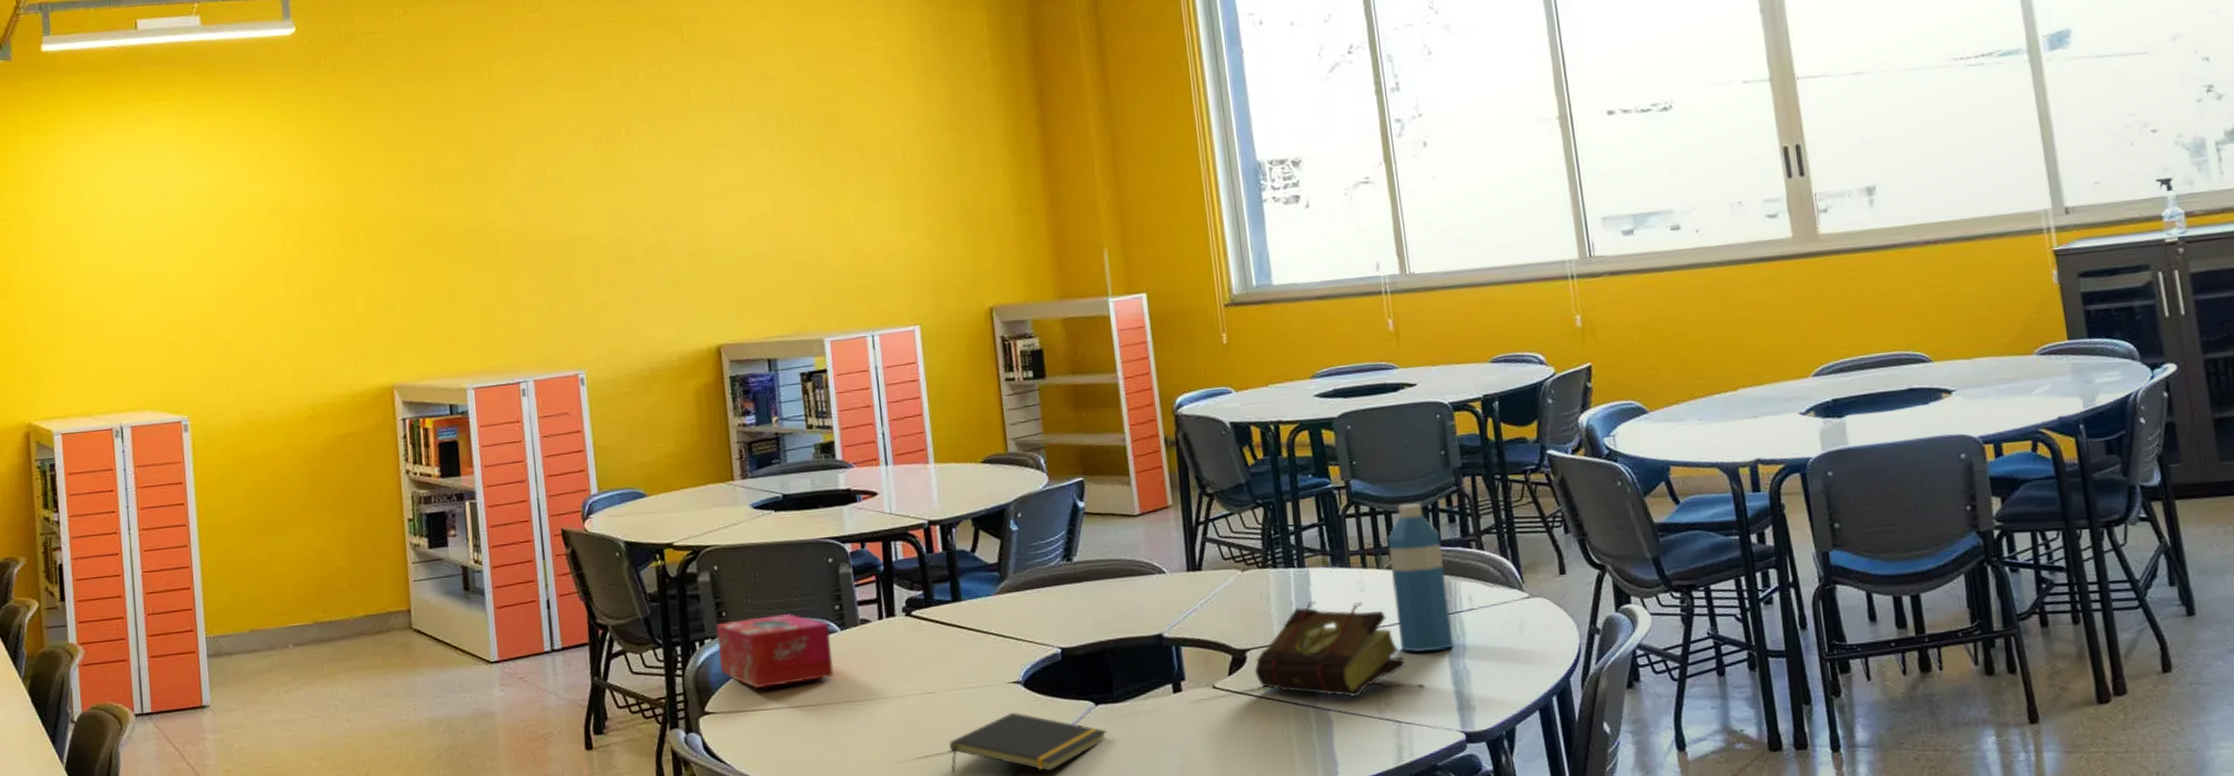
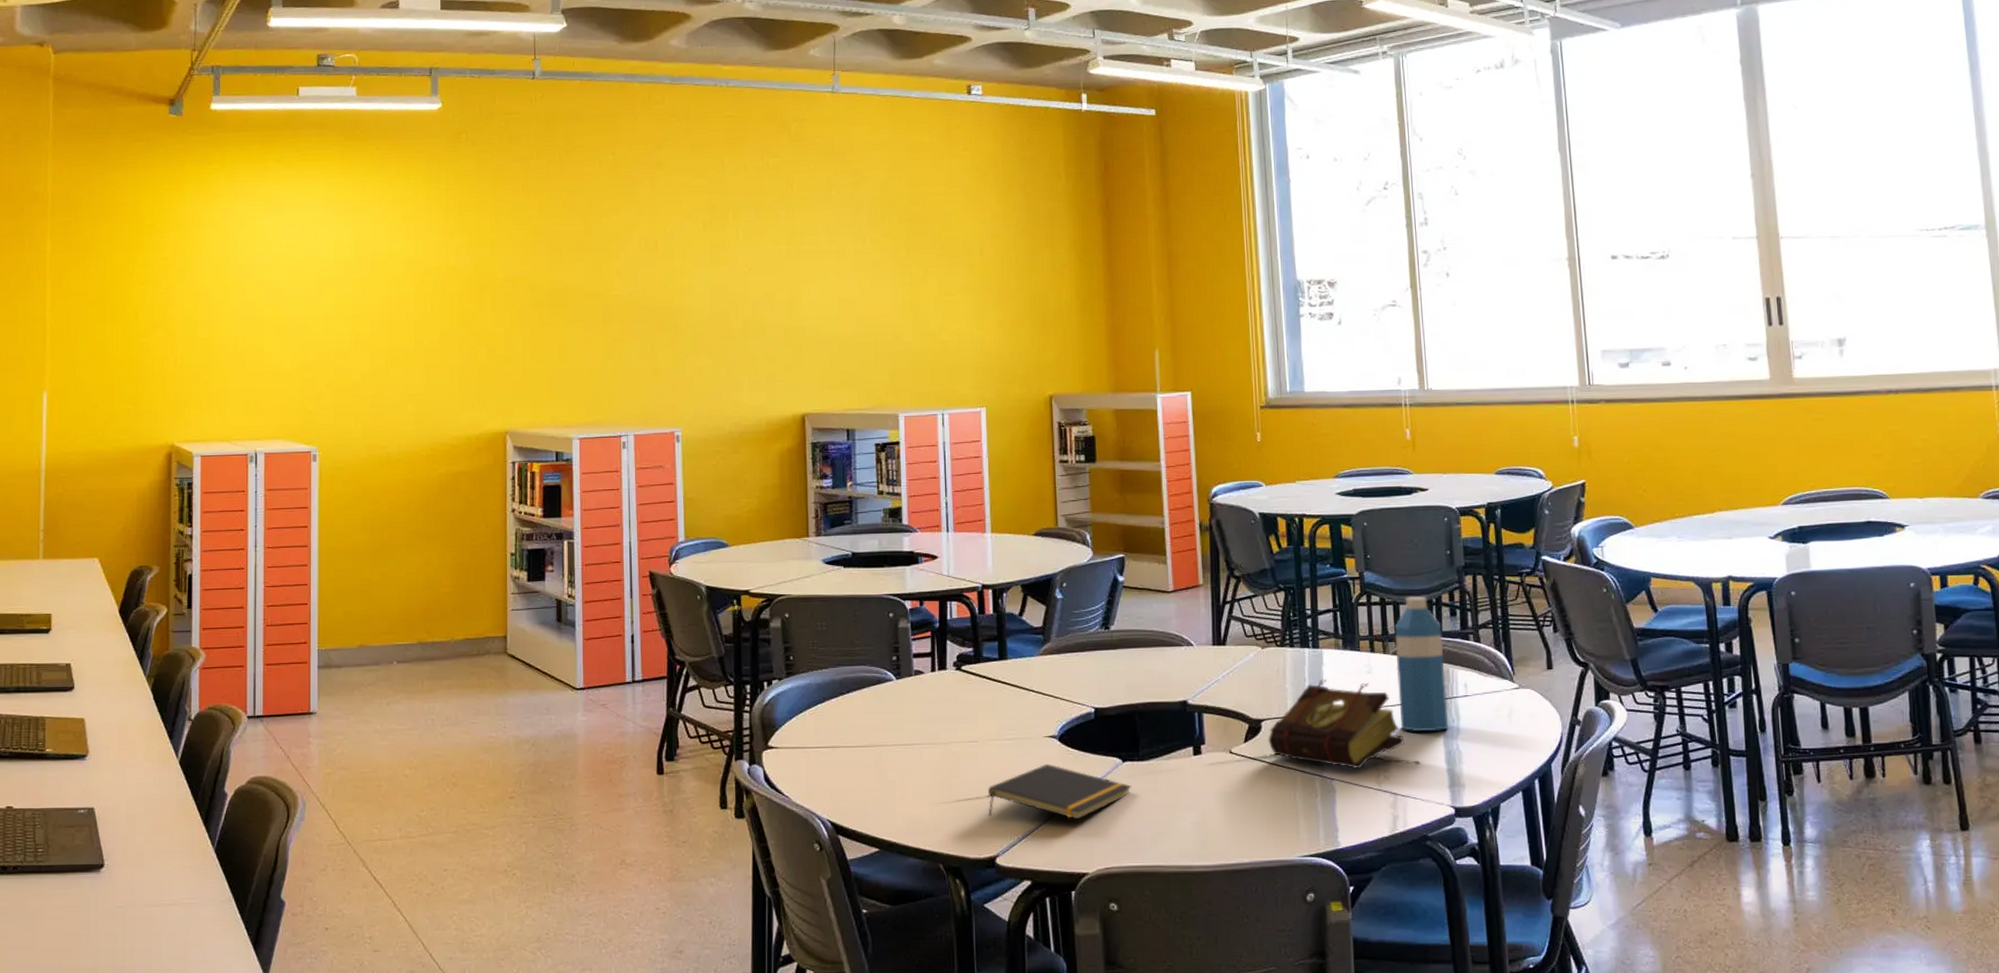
tissue box: present [716,613,834,688] -> none [783,661,888,727]

